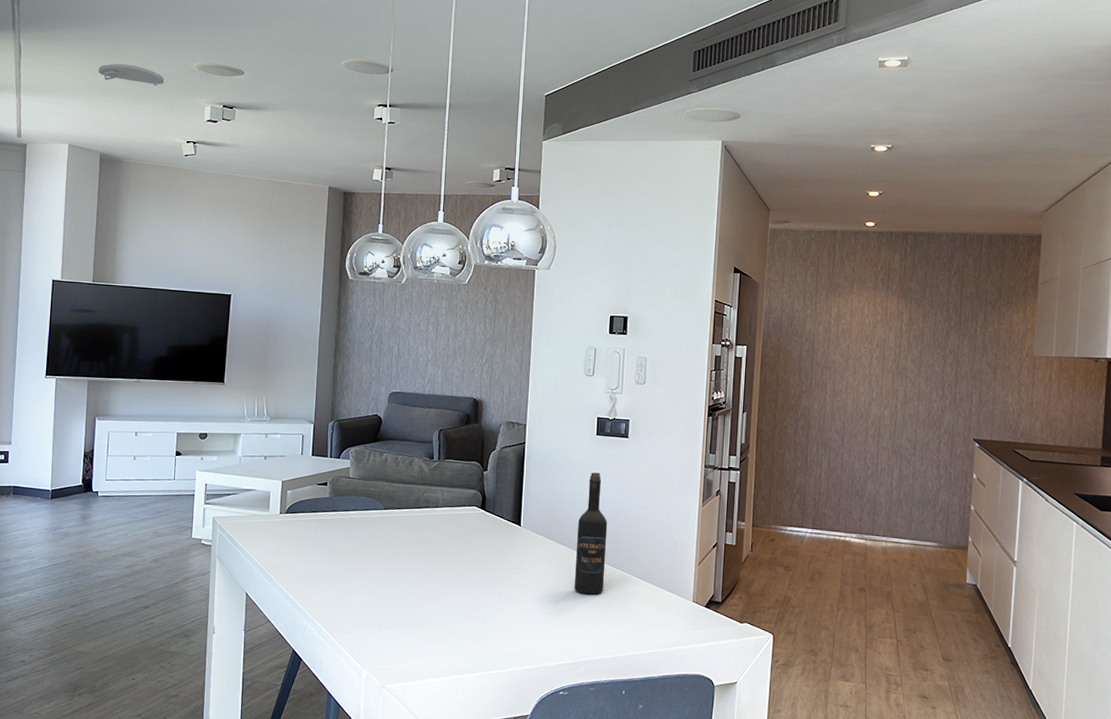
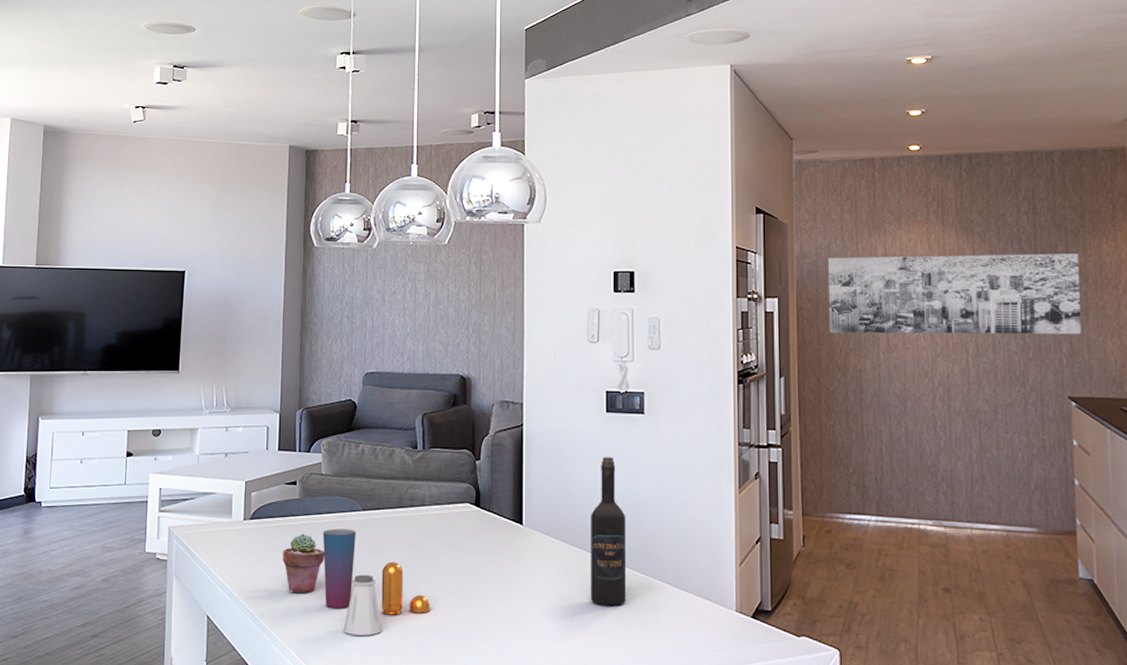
smoke detector: present [98,64,165,87] -> none [42,29,111,51]
potted succulent: none [313,527,350,577] -> present [283,534,324,593]
cup: none [348,523,378,590] -> present [322,528,356,608]
saltshaker: none [364,562,398,613] -> present [343,574,383,636]
pepper shaker: none [397,553,439,597] -> present [381,561,430,615]
wall art: none [786,314,994,389] -> present [828,254,1082,335]

